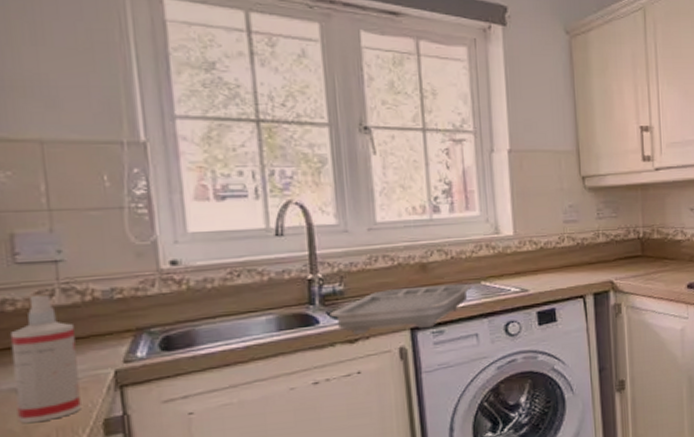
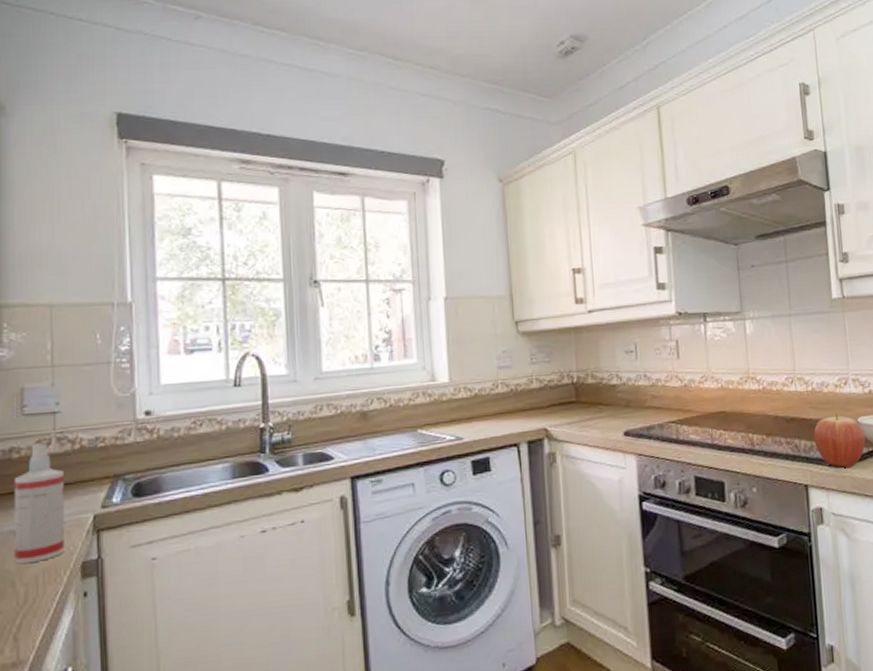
dish rack: present [329,284,472,335] -> none [278,432,409,483]

